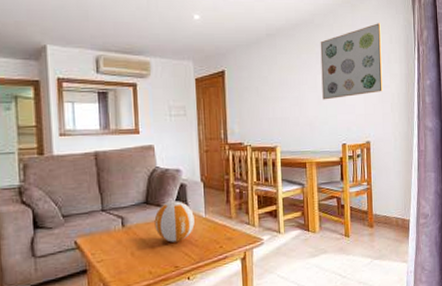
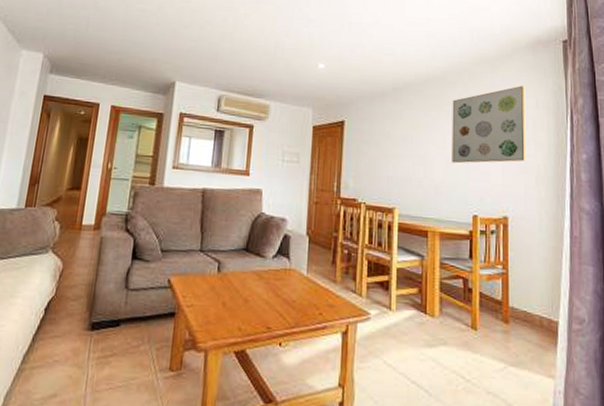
volleyball: present [154,201,195,242] -> none [251,252,295,299]

